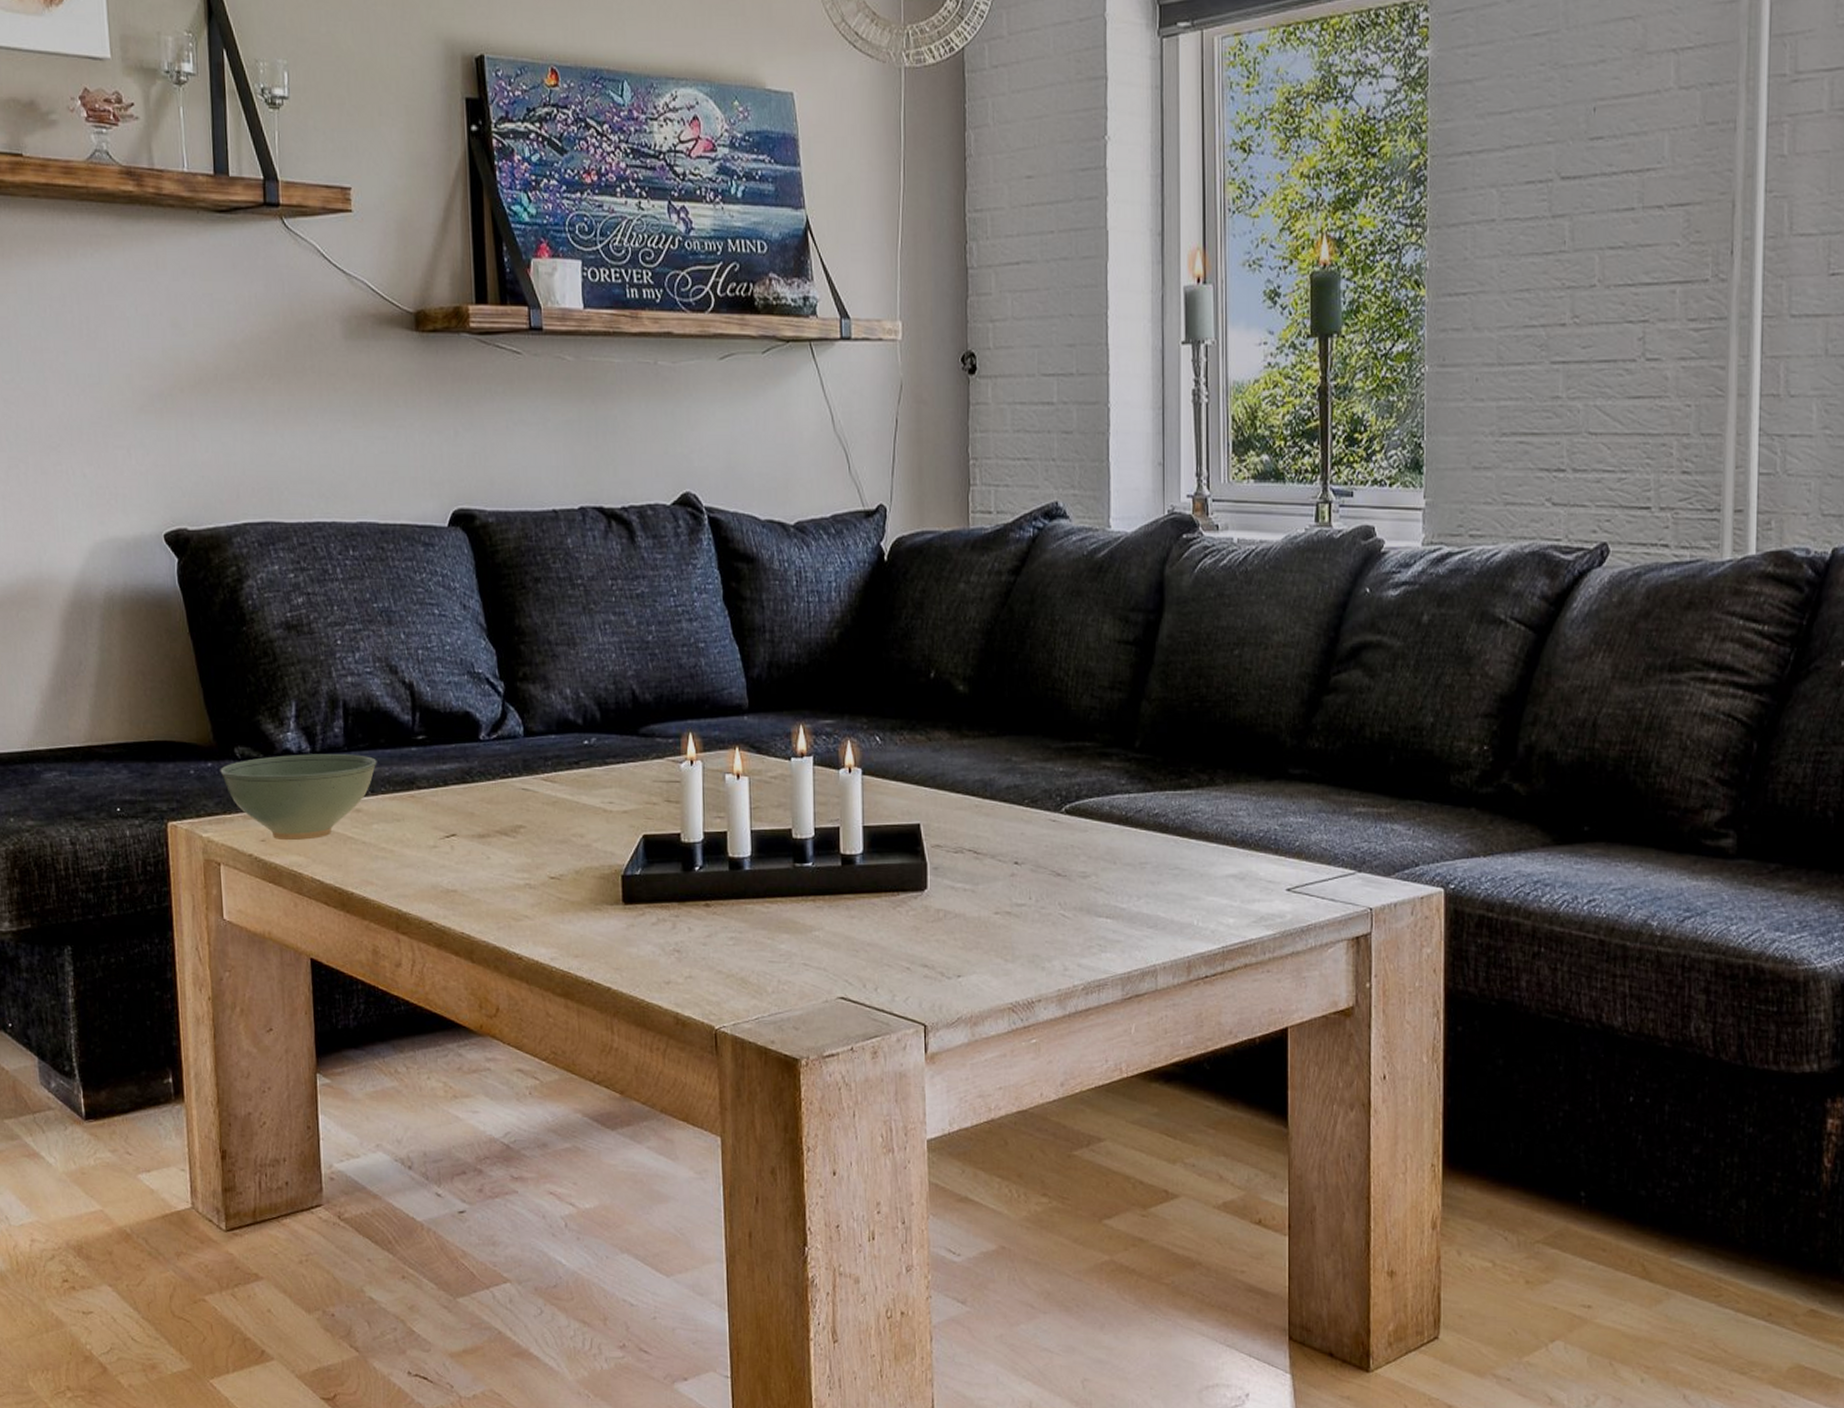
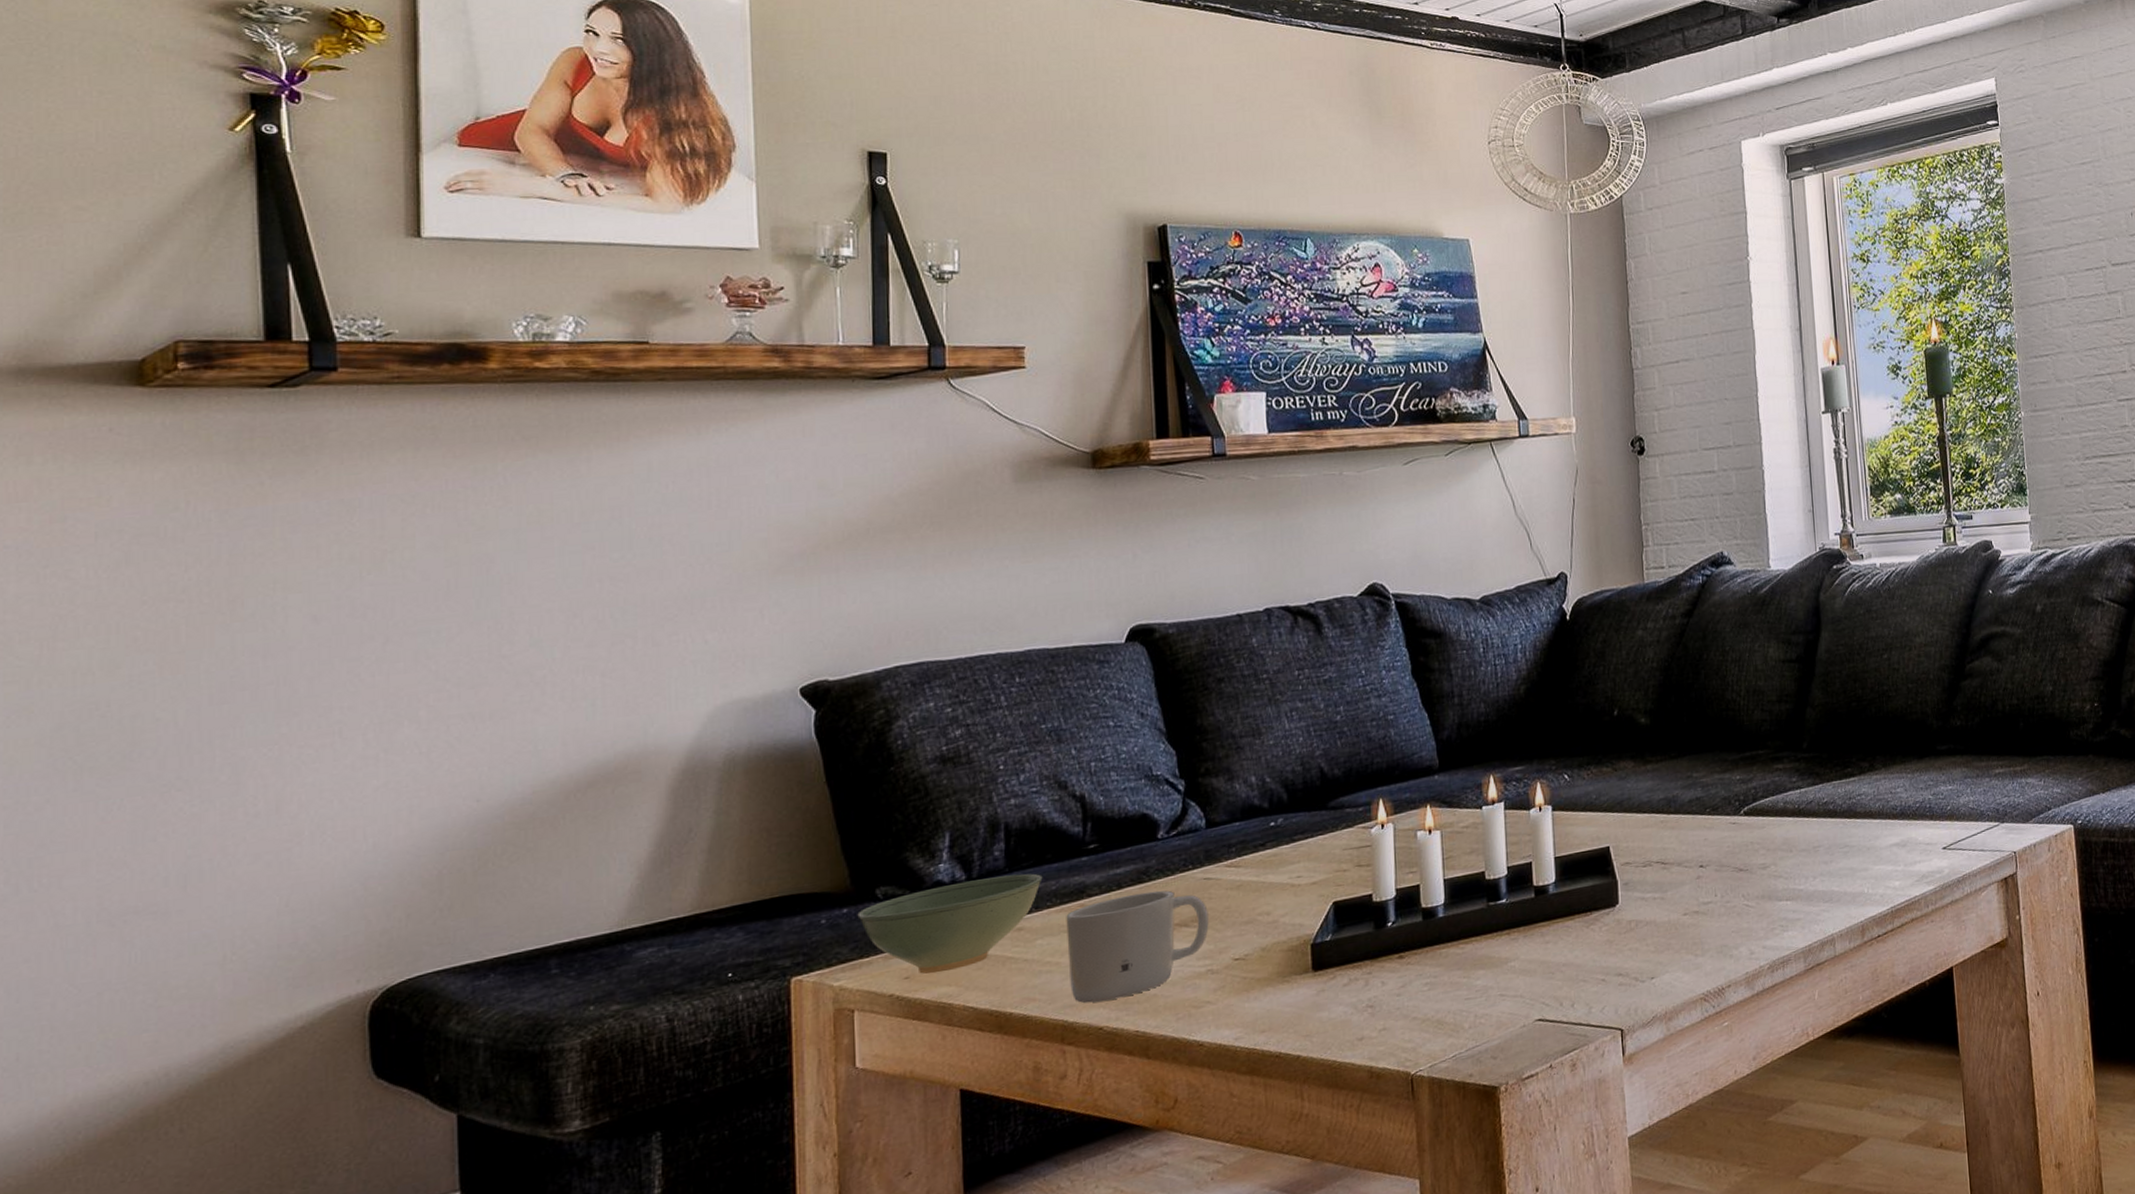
mug: none [398,793,527,897] -> present [1066,890,1209,1003]

